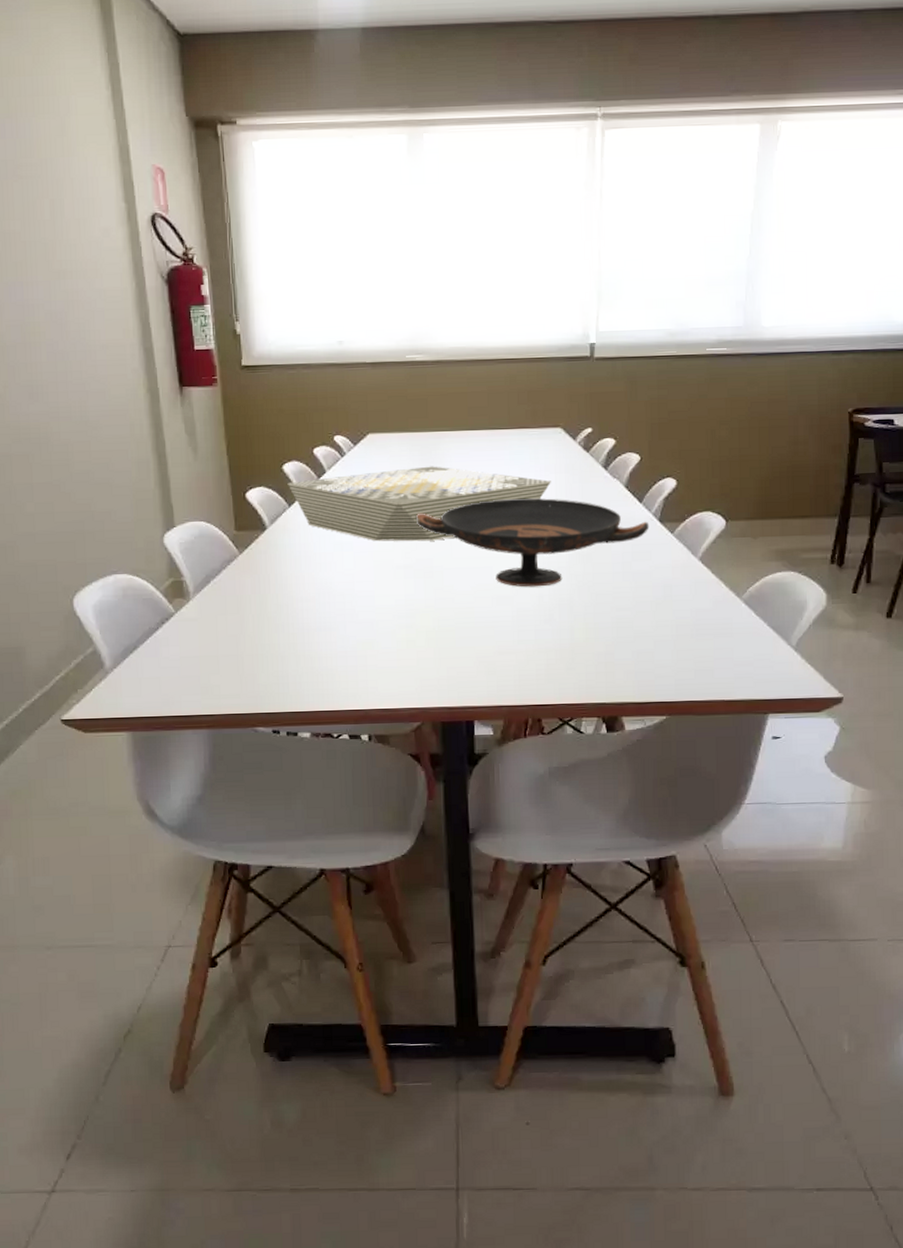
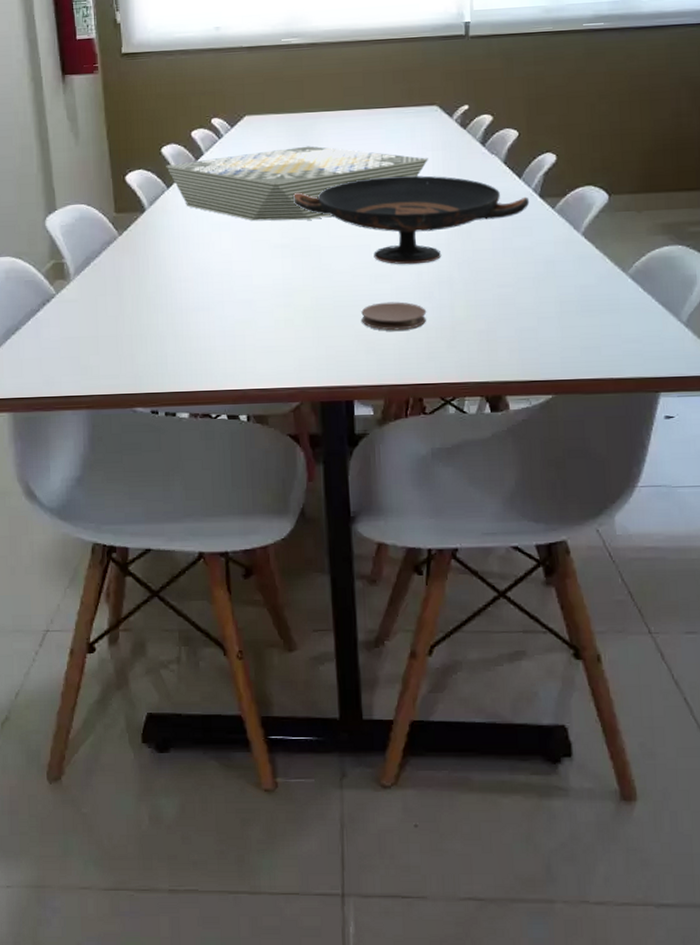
coaster: none [482,624,547,652] -> present [361,302,427,331]

